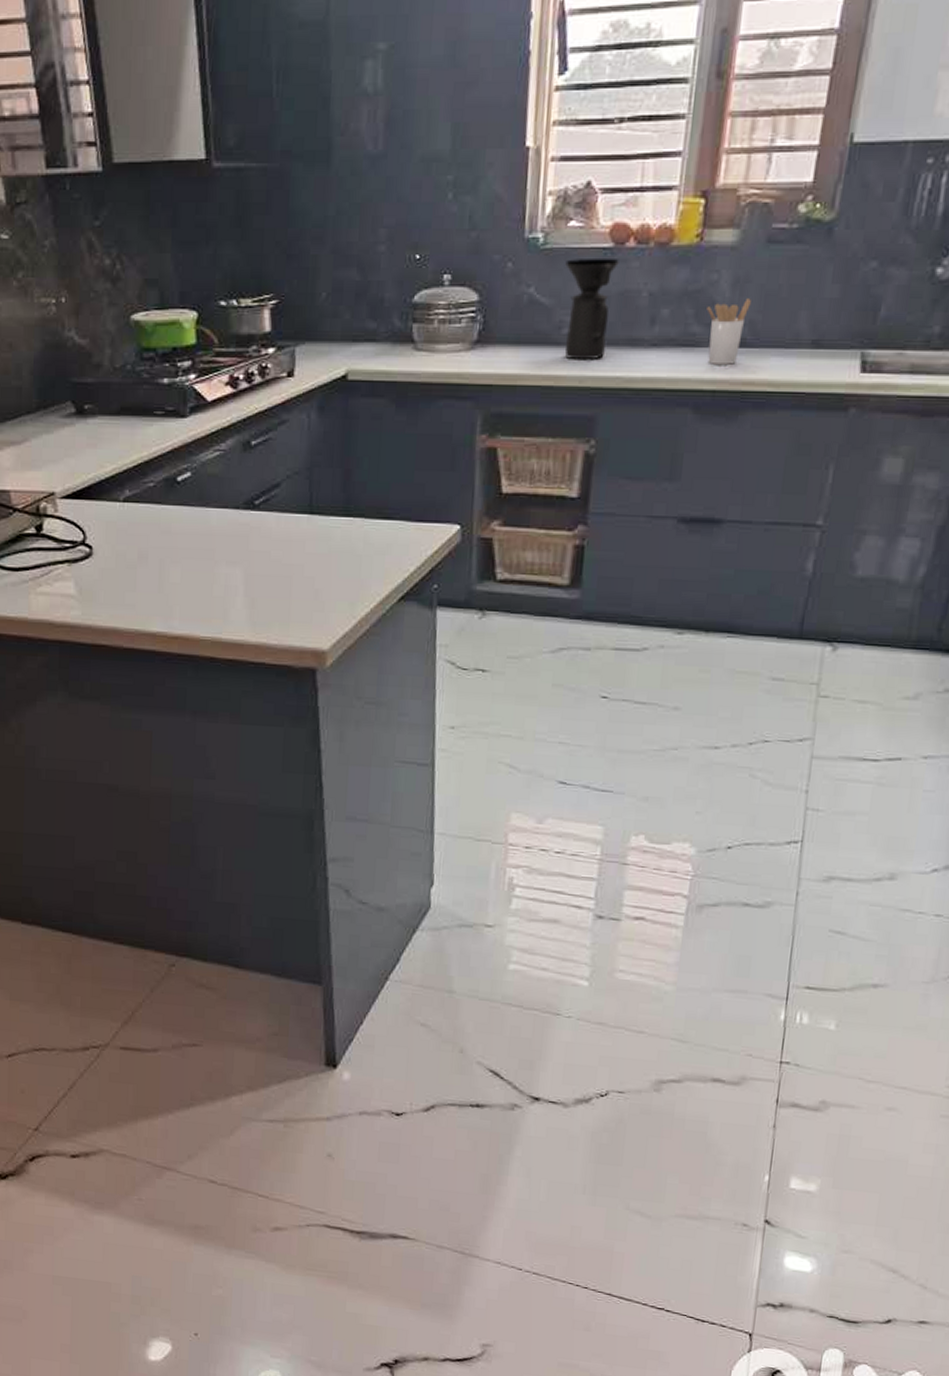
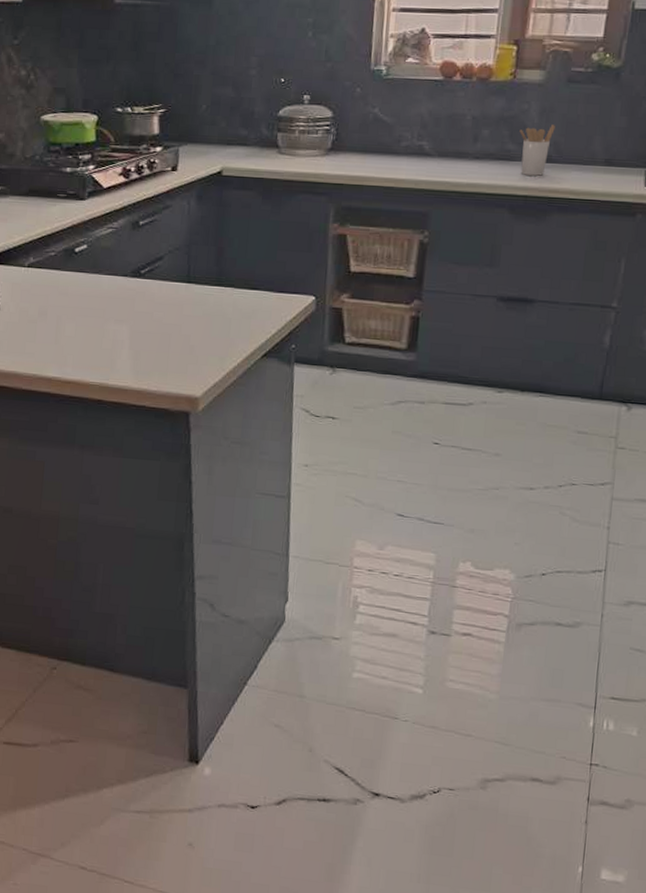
coffee maker: present [564,257,619,361] -> none [403,87,448,168]

